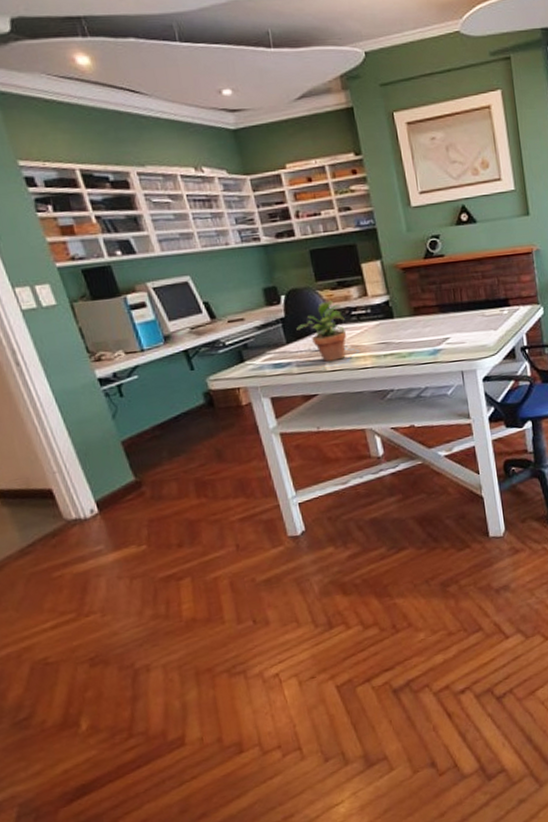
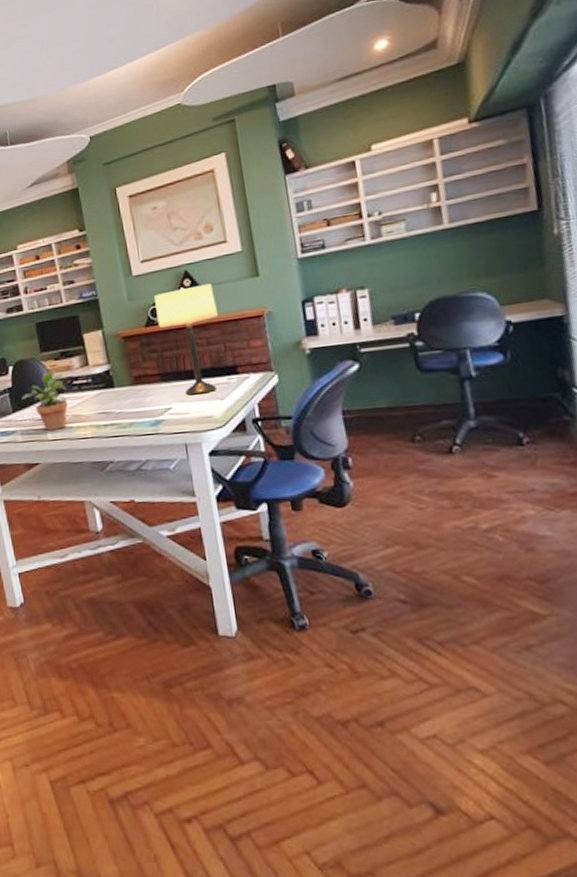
table lamp: none [433,219,492,326] -> present [154,283,218,396]

